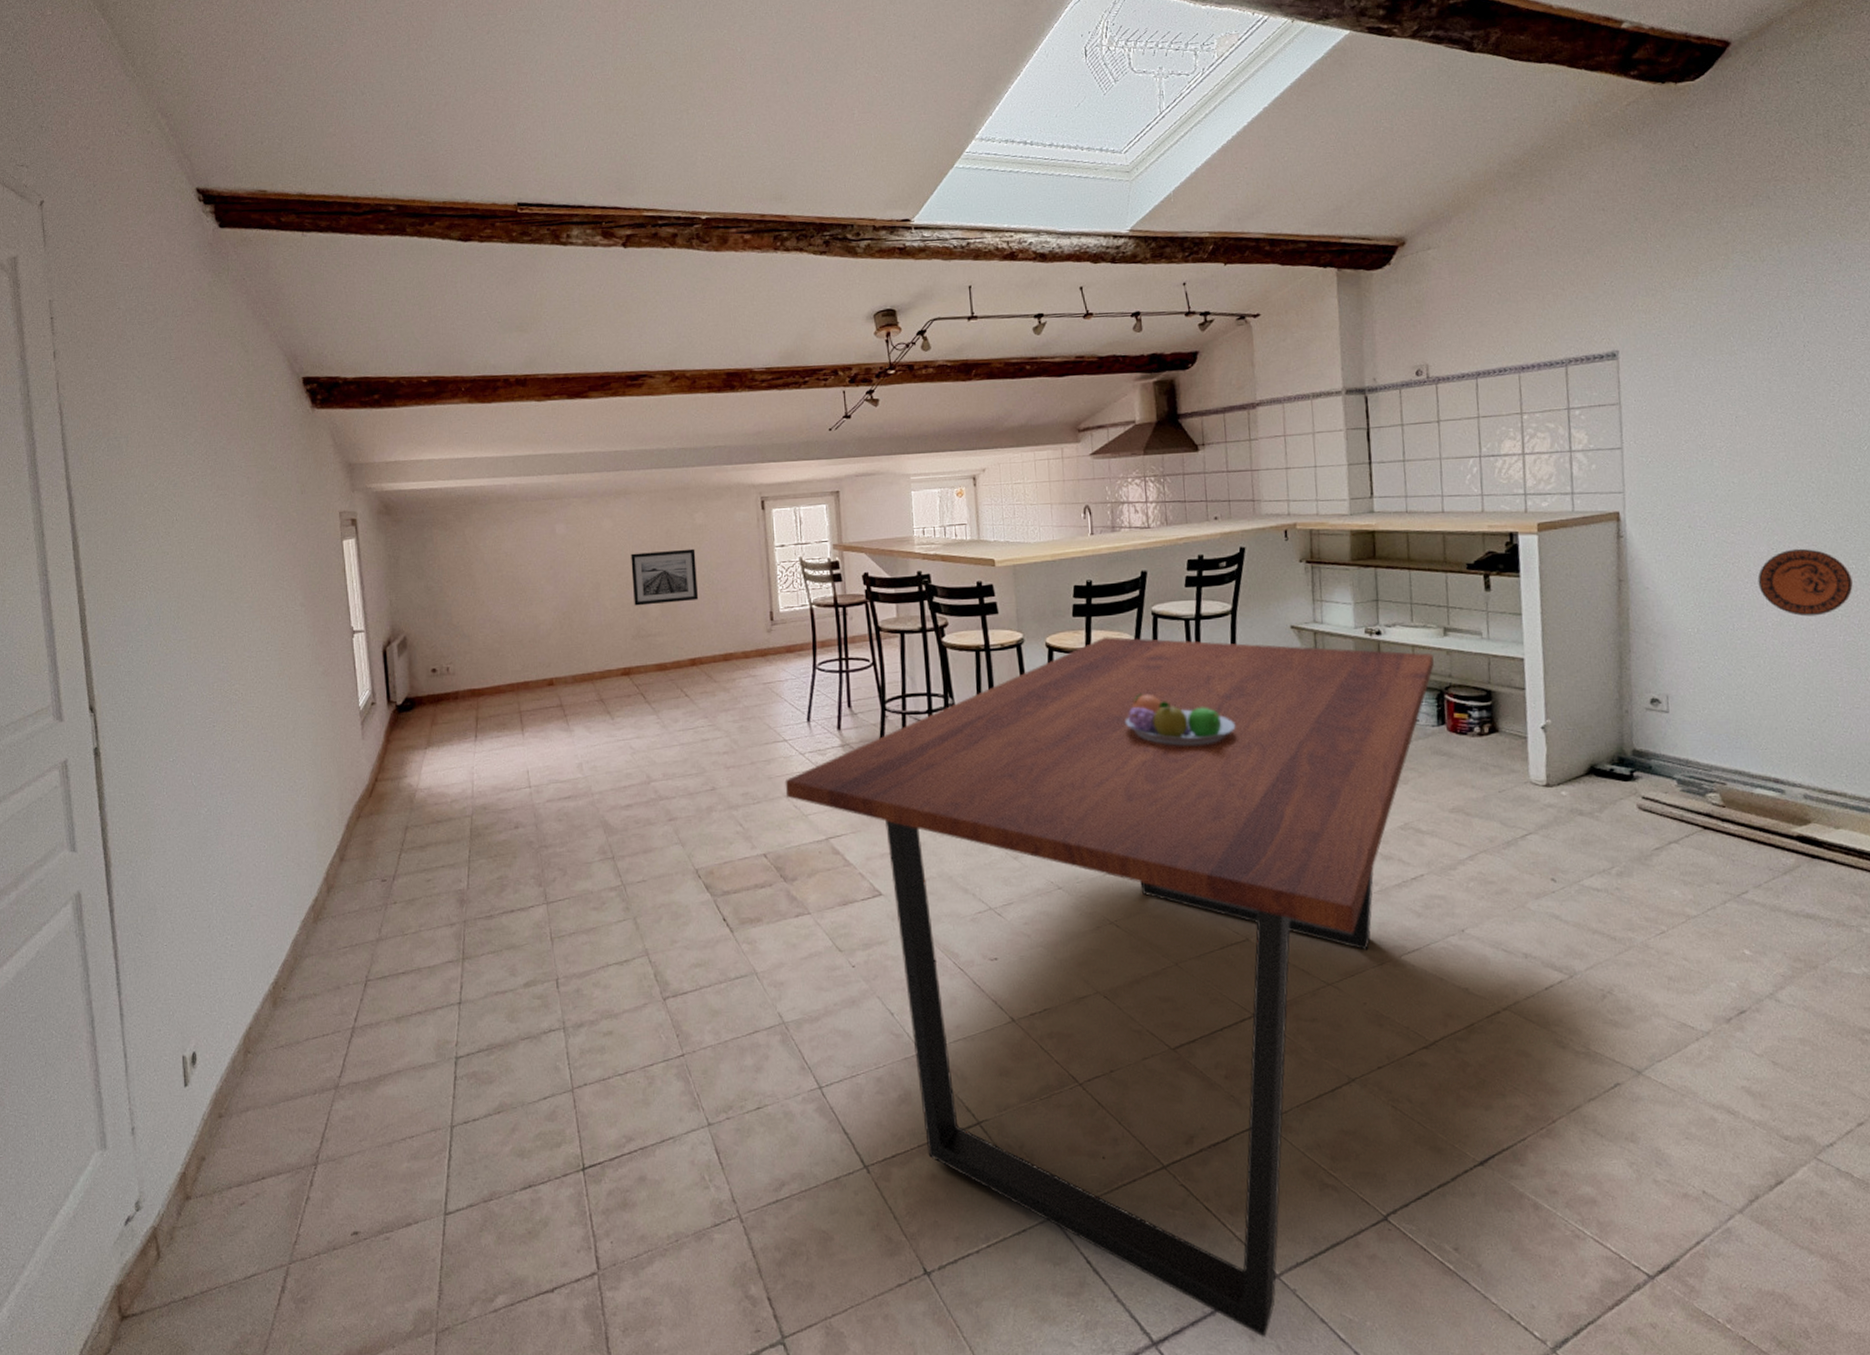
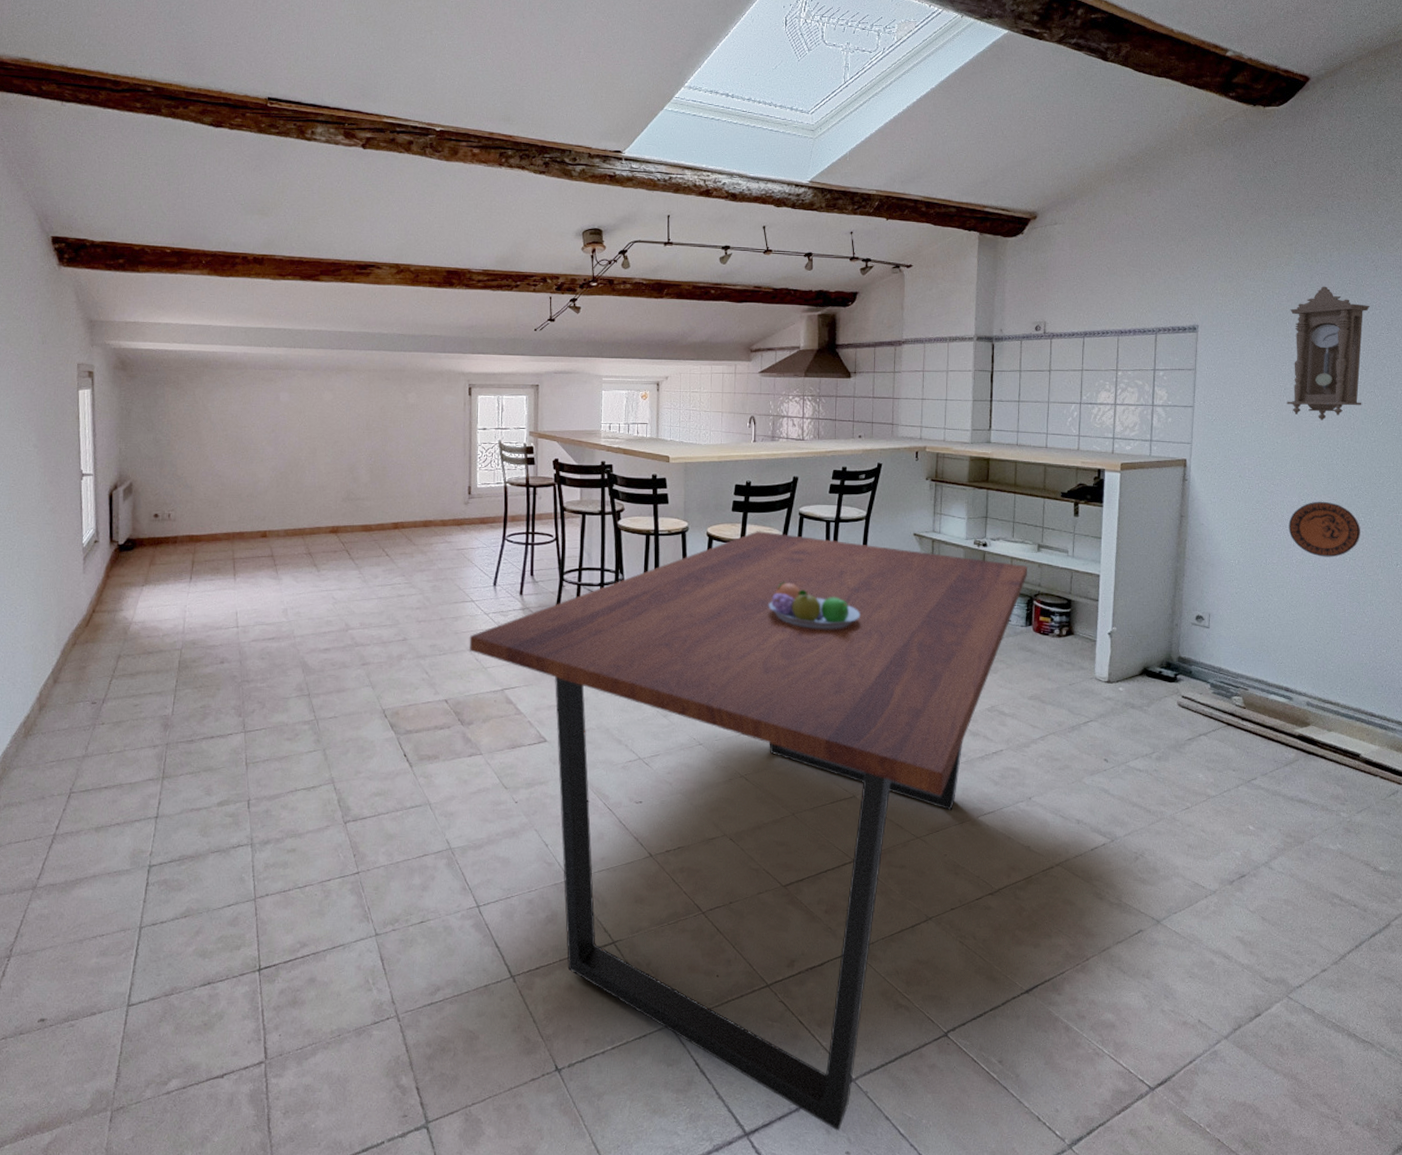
wall art: present [631,548,699,606] -> none [346,424,406,472]
pendulum clock: none [1733,289,1839,451] -> present [1286,286,1370,421]

